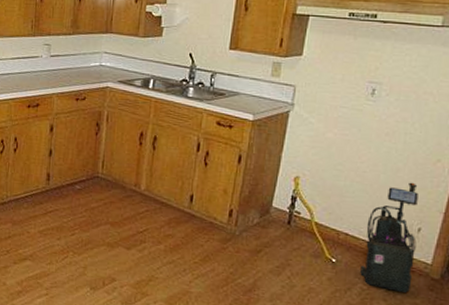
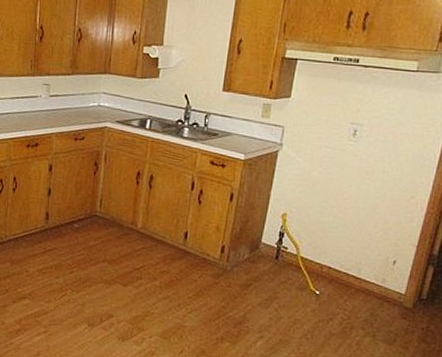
vacuum cleaner: present [359,182,419,294] -> none [340,218,394,322]

